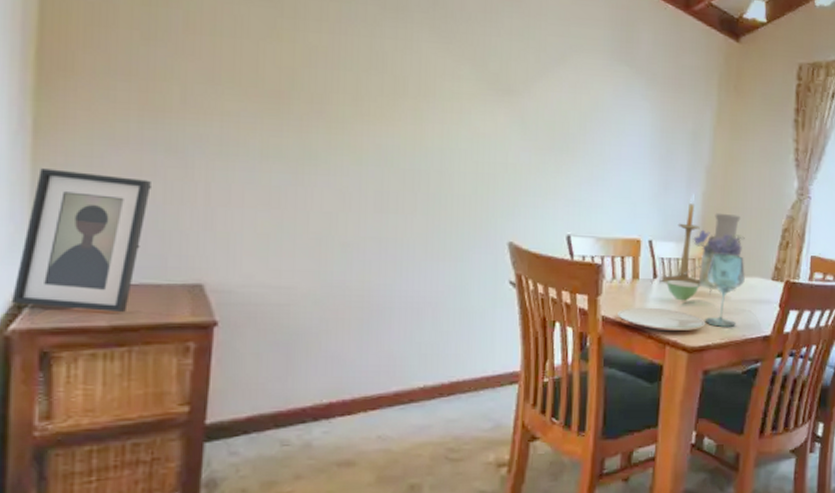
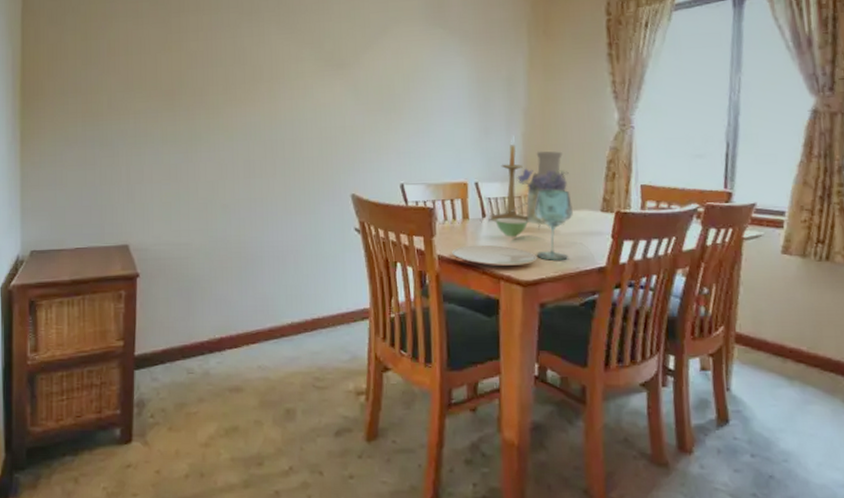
picture frame: present [12,168,153,313] -> none [12,166,93,270]

